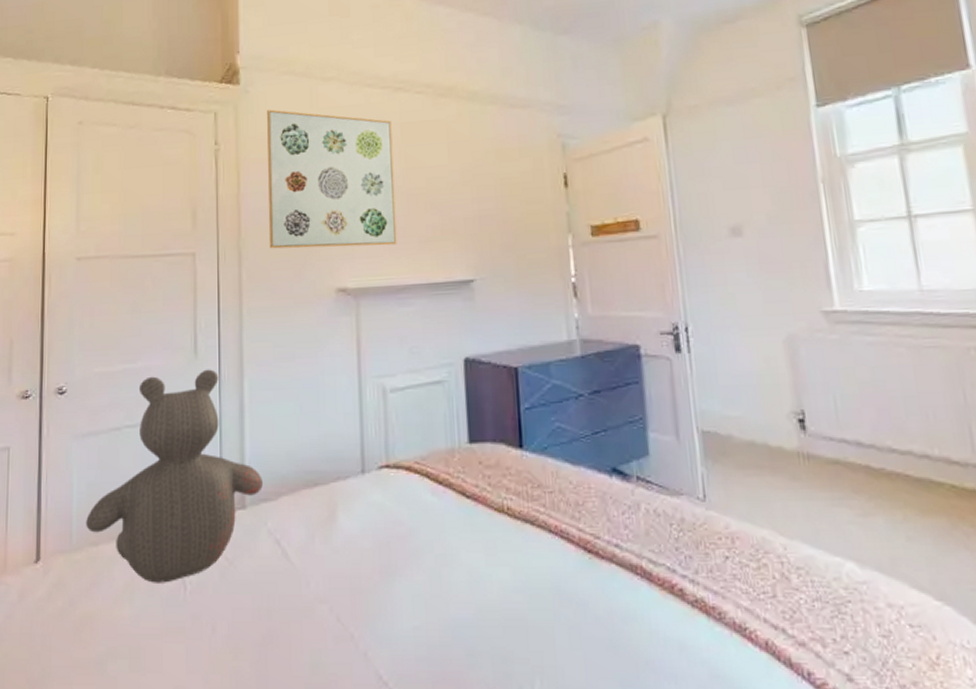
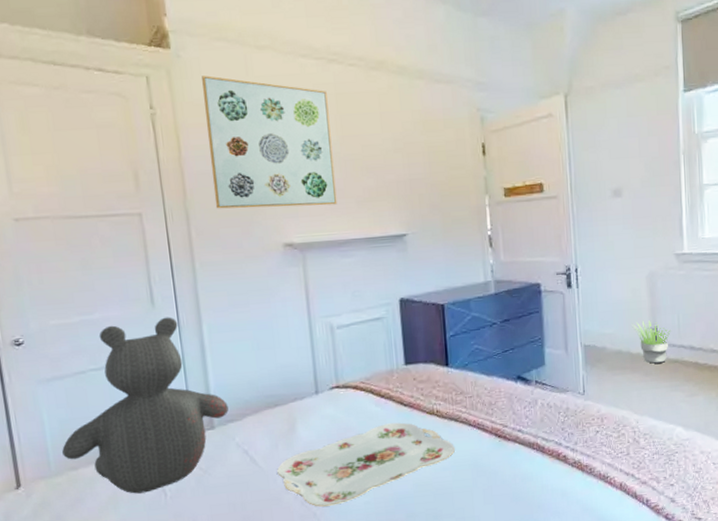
serving tray: none [311,520,530,627] -> present [277,422,455,507]
potted plant: none [768,401,827,463] -> present [632,320,672,364]

